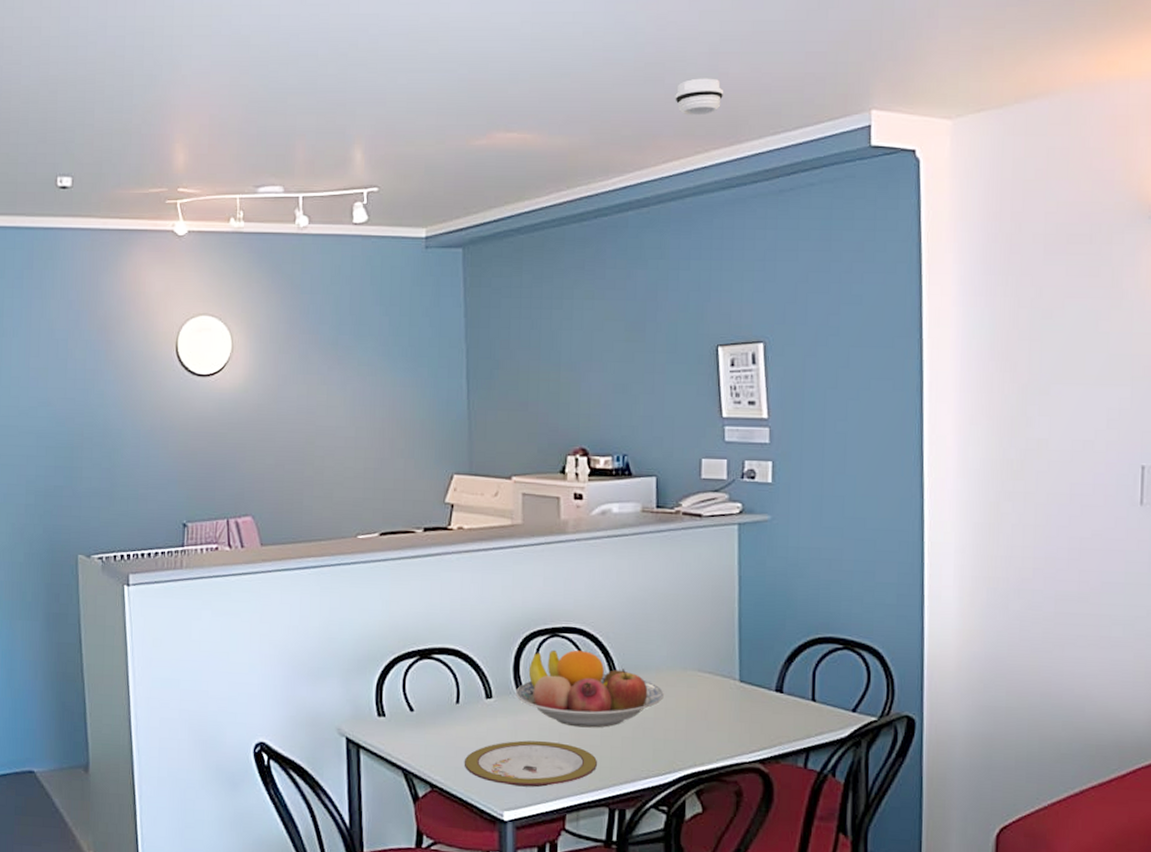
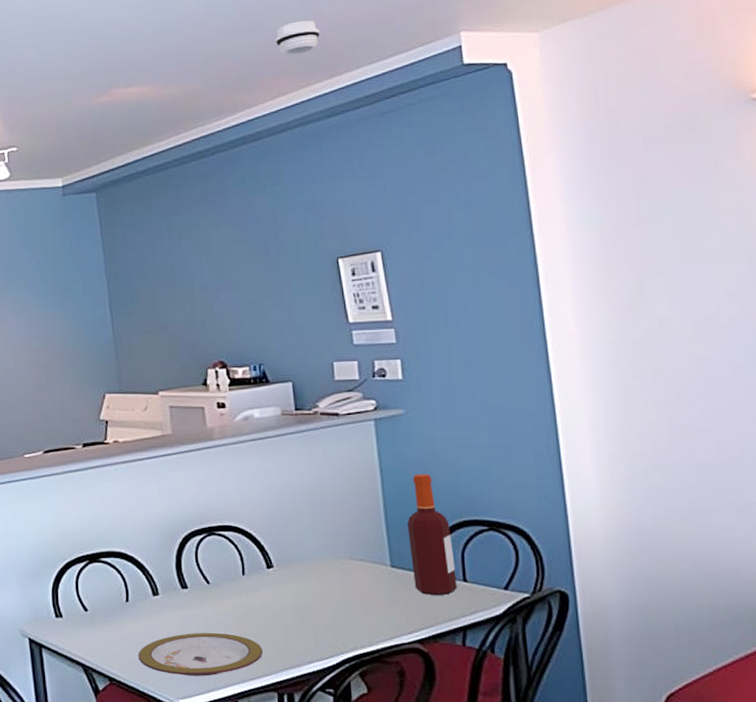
fruit bowl: present [516,649,664,728] -> none [180,546,320,618]
bottle: none [760,585,806,715] -> present [407,474,457,596]

